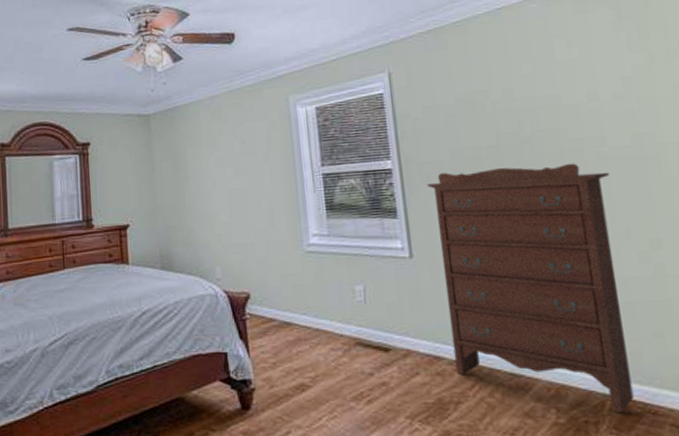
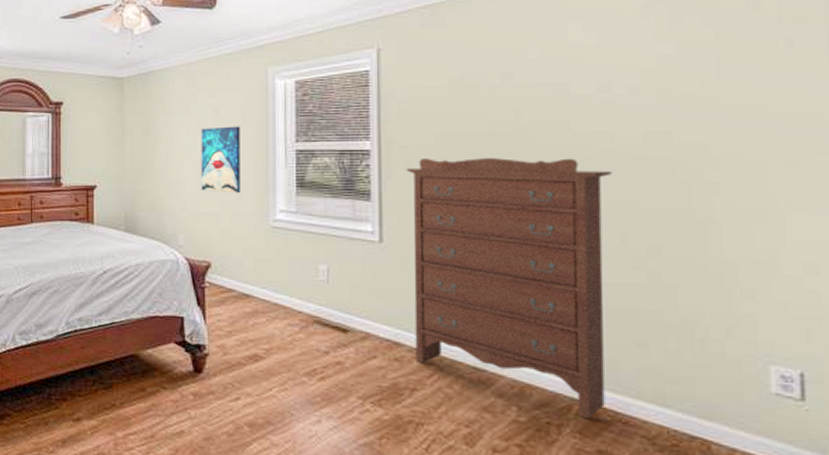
wall art: none [229,154,273,222] -> present [201,126,241,194]

